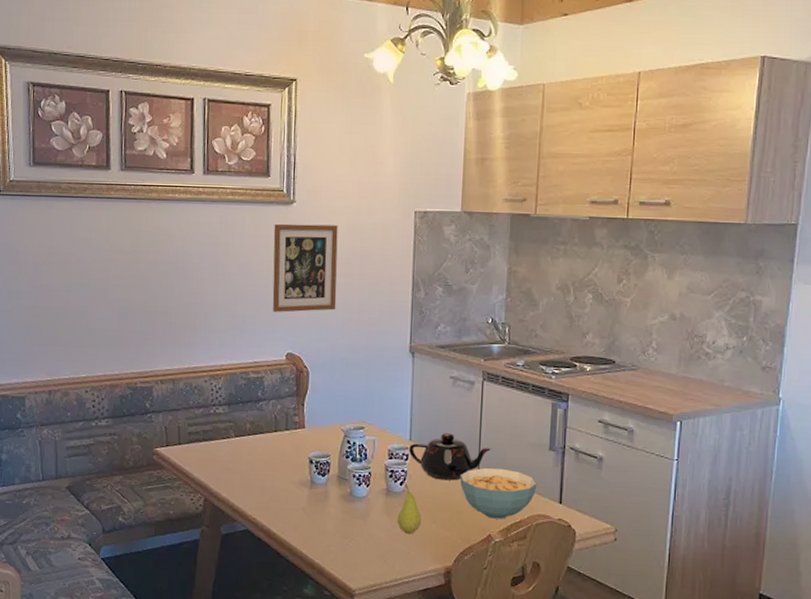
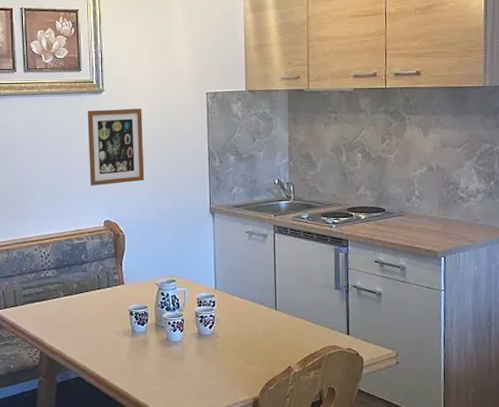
fruit: present [397,484,422,534] -> none [209,328,230,371]
teapot: present [409,433,492,481] -> none [215,280,286,322]
cereal bowl: present [460,467,537,519] -> none [260,307,327,352]

